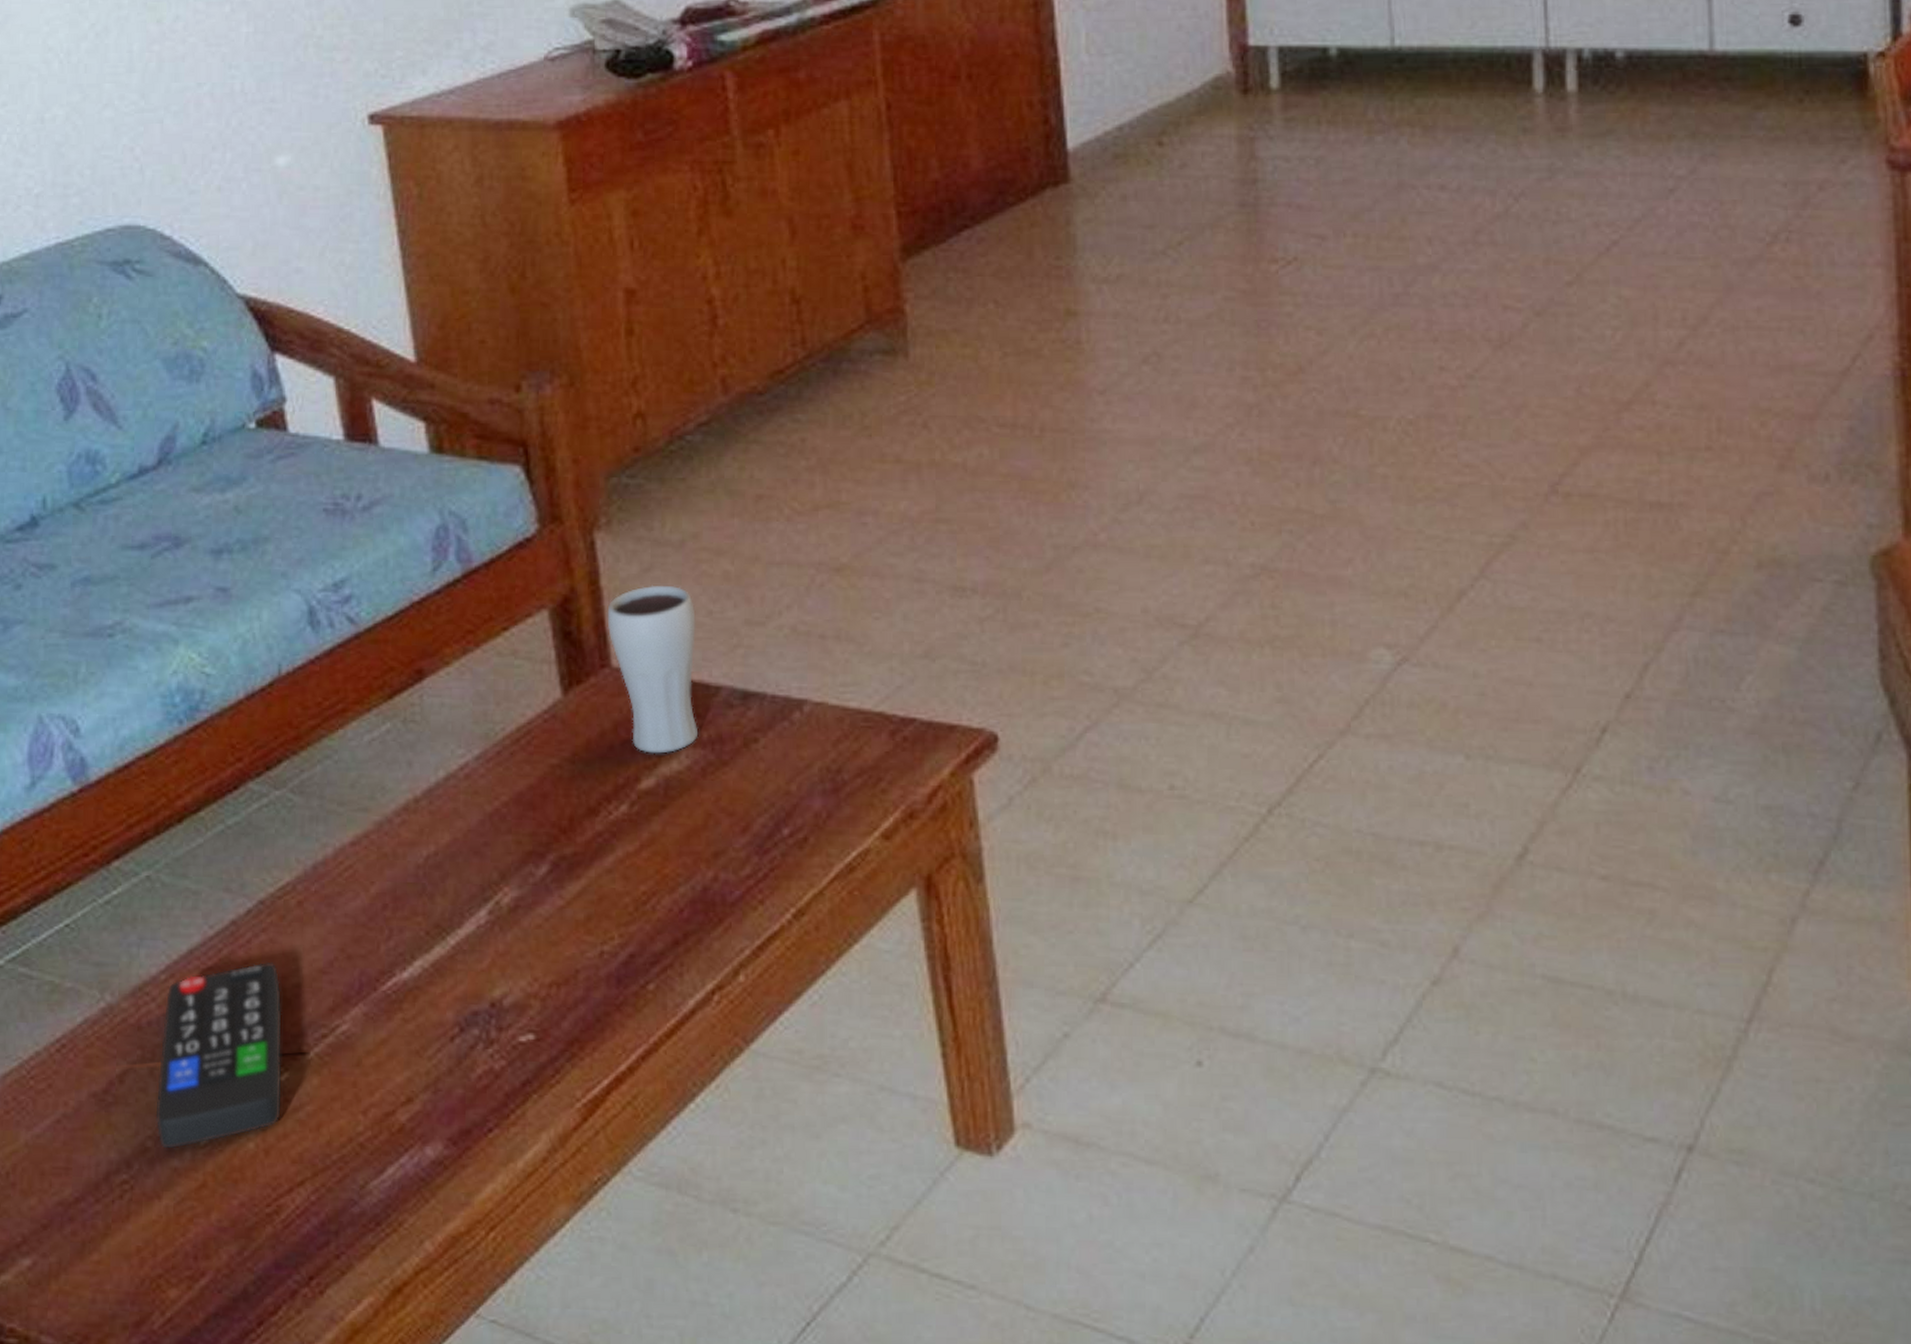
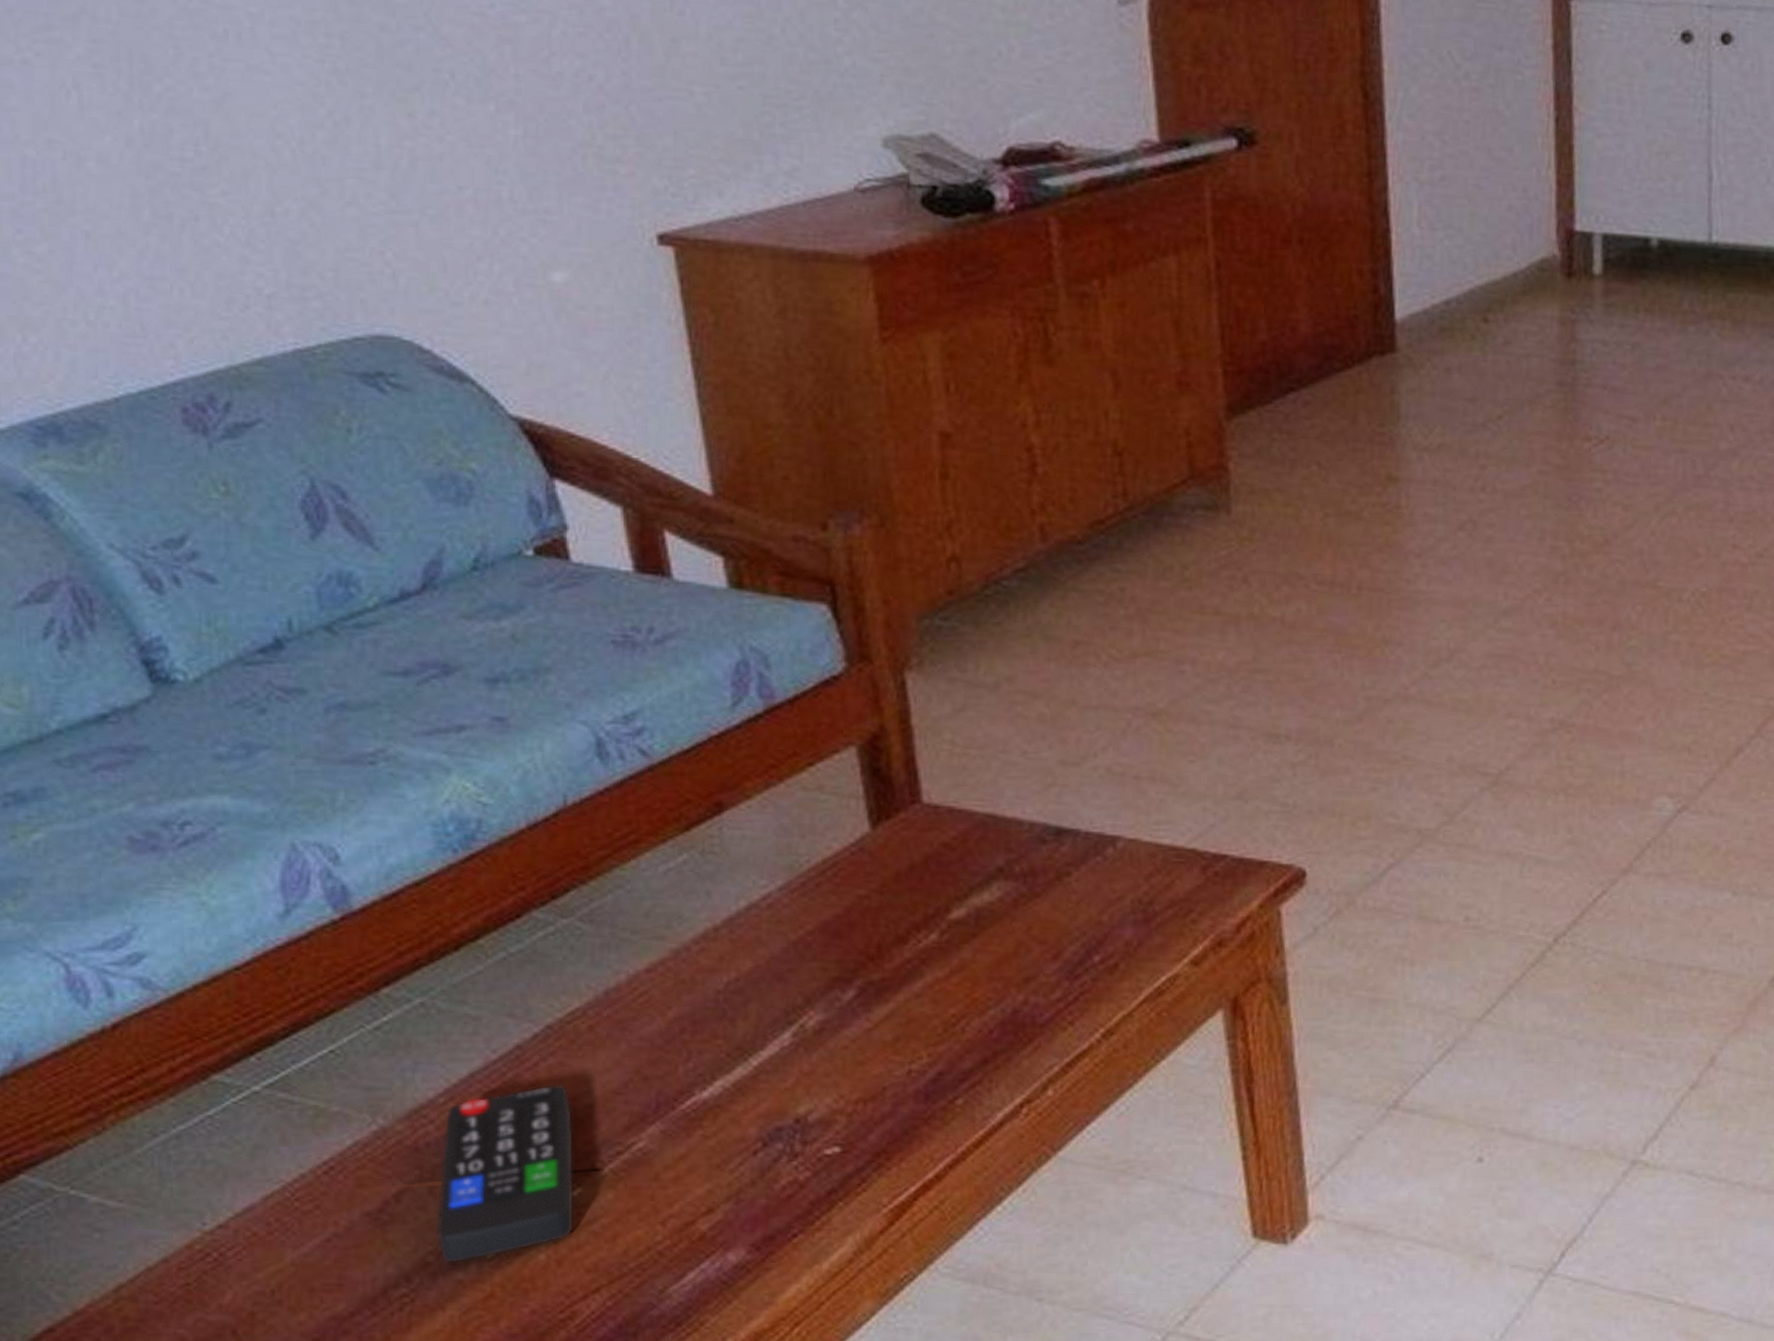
drinking glass: present [607,585,699,754] -> none [918,725,1011,886]

